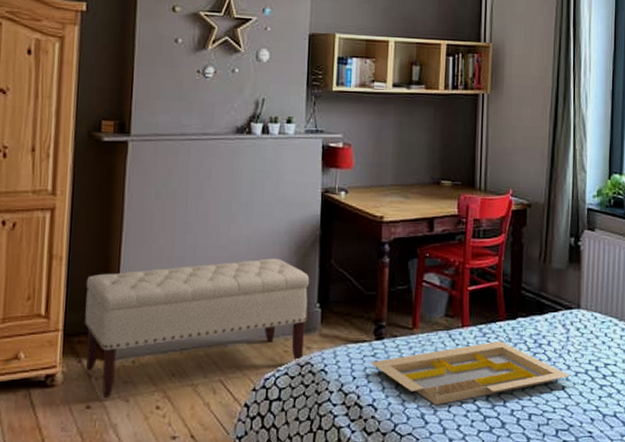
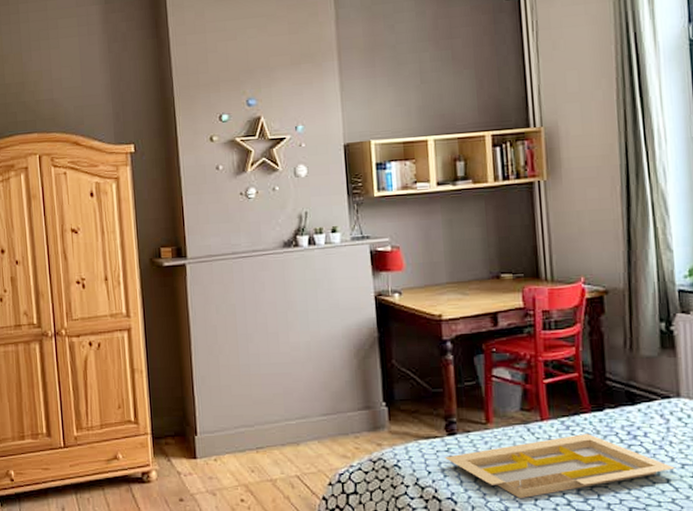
bench: present [83,258,310,399] -> none [165,361,374,493]

